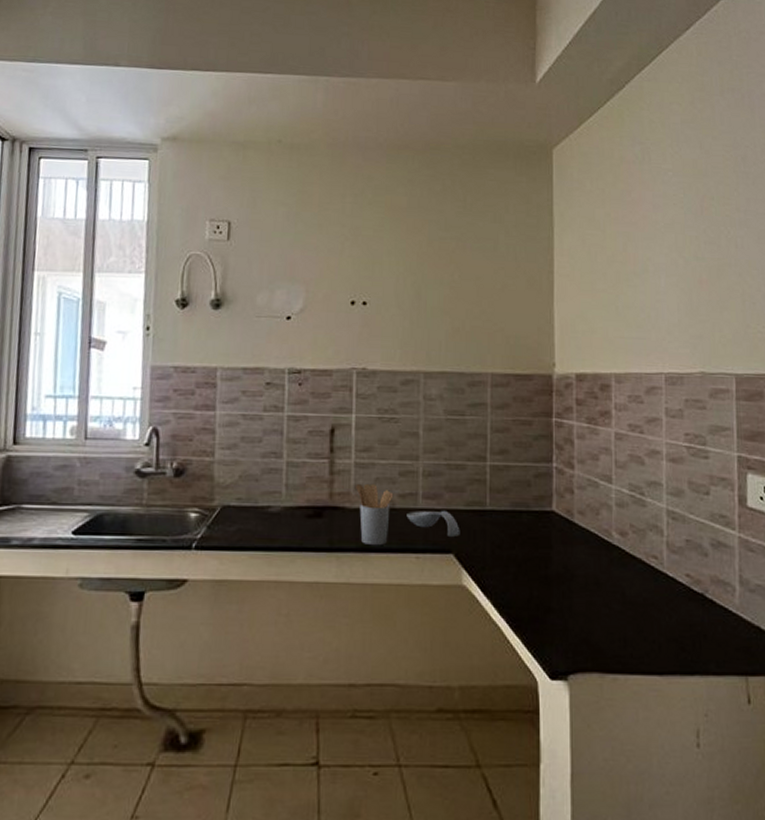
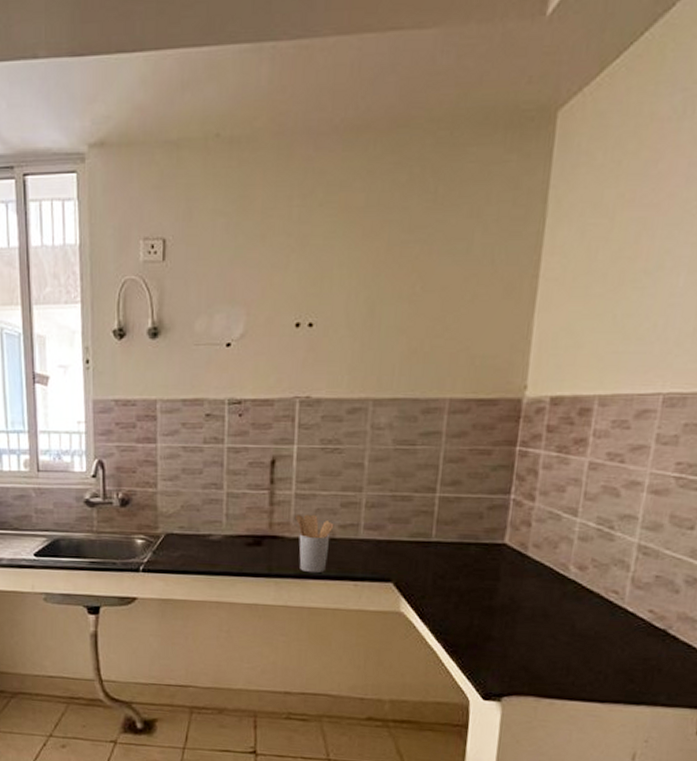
spoon rest: present [406,510,460,538] -> none [346,541,402,568]

